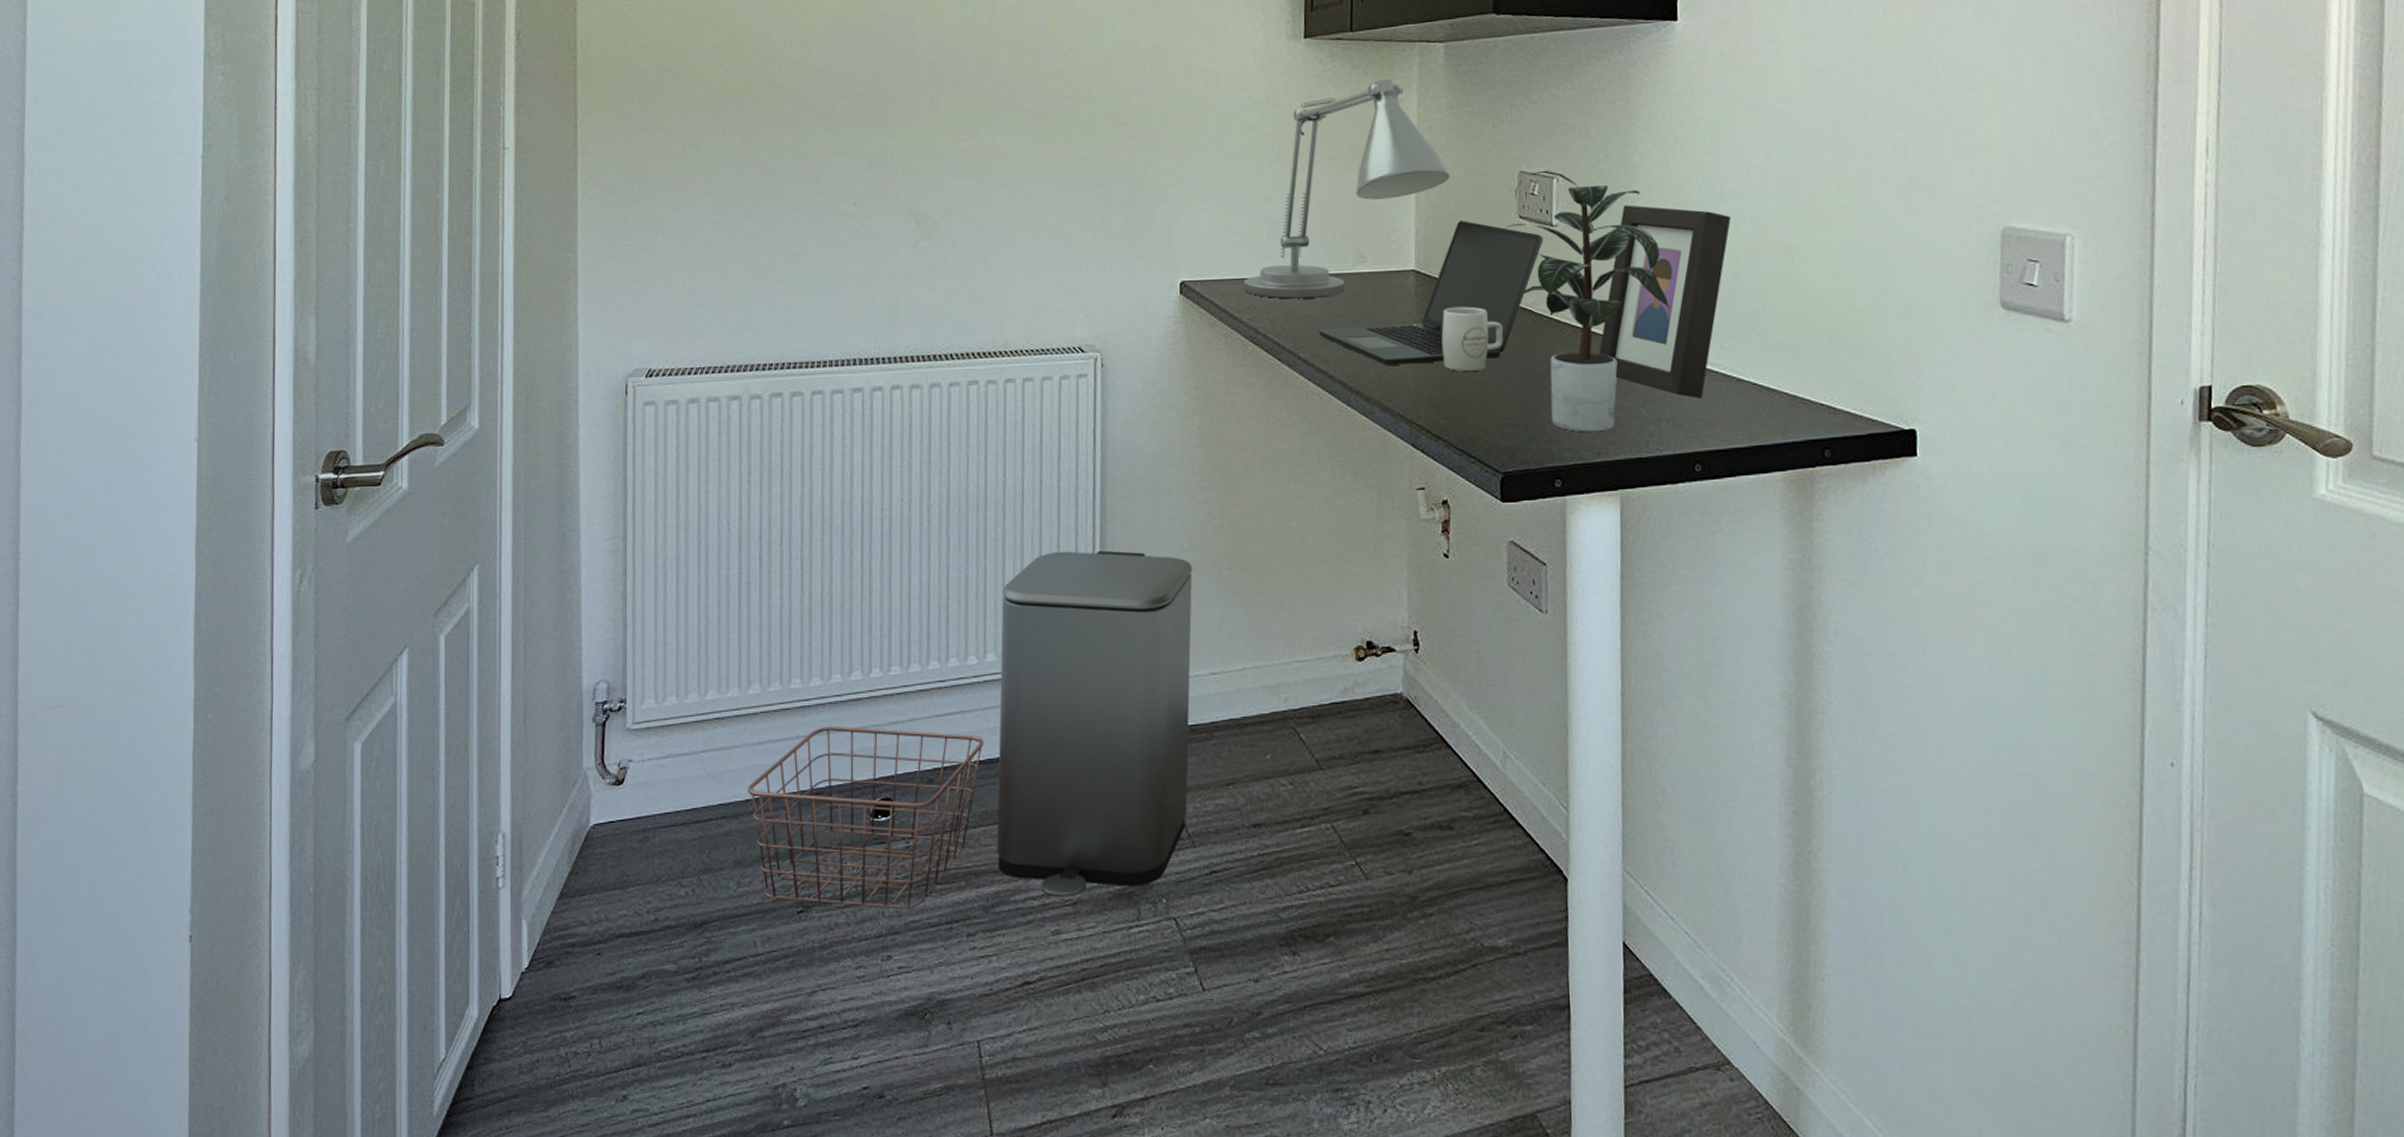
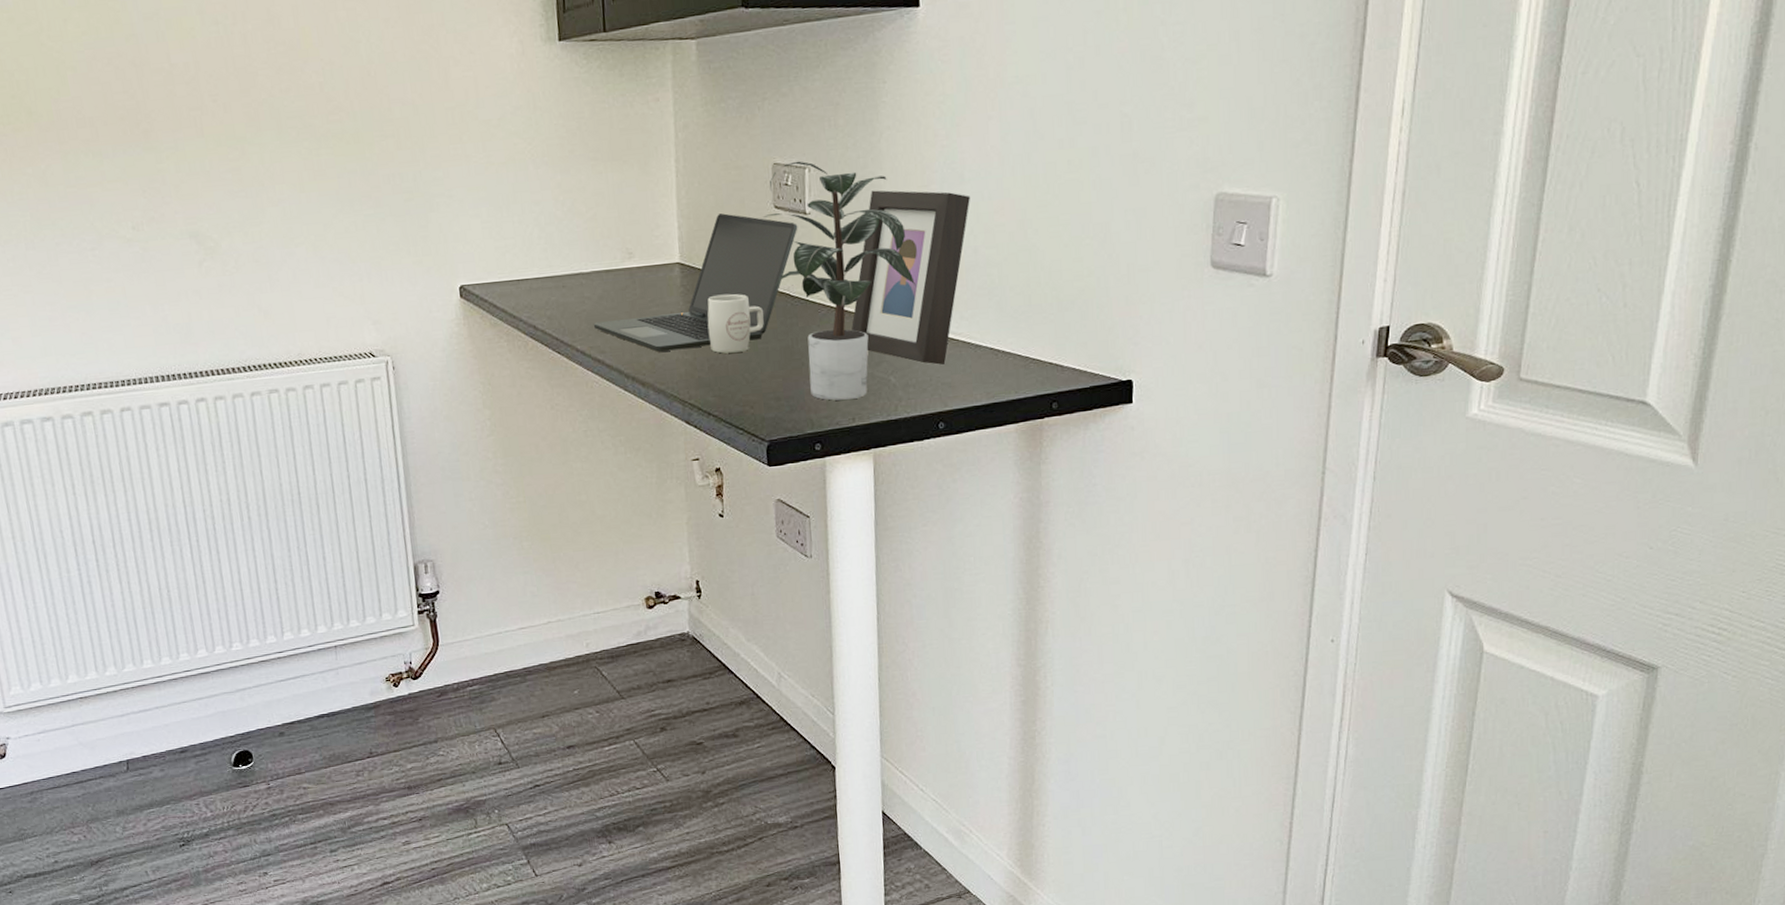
basket: present [748,726,985,910] -> none [119,694,326,838]
pedal bin: present [996,550,1193,897] -> none [325,531,510,816]
desk lamp: present [1244,78,1451,299] -> none [519,78,708,297]

